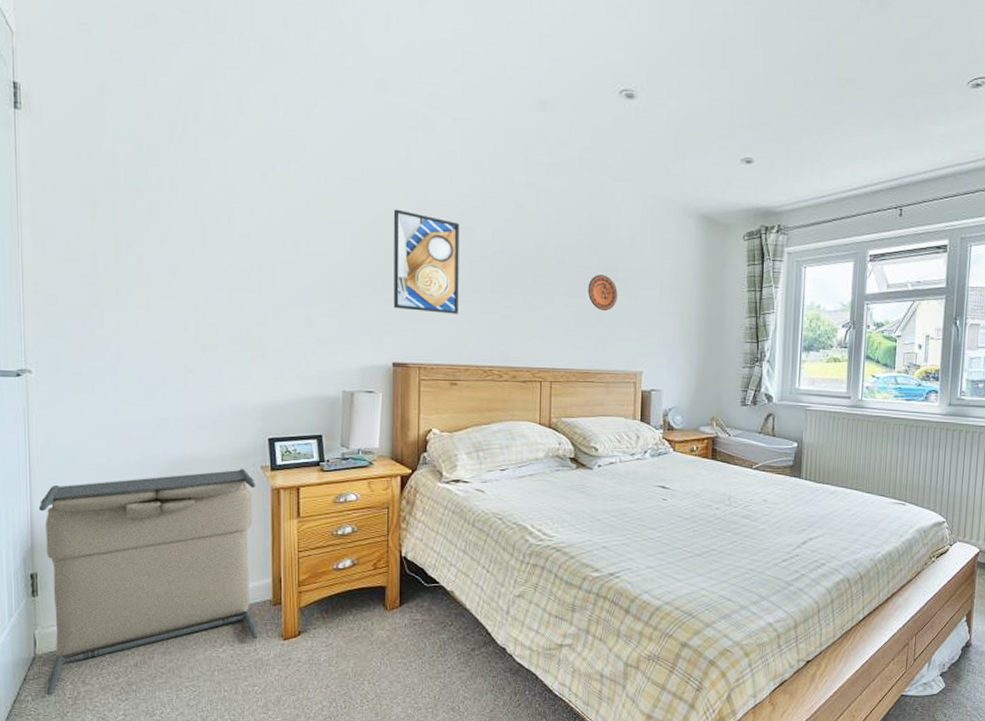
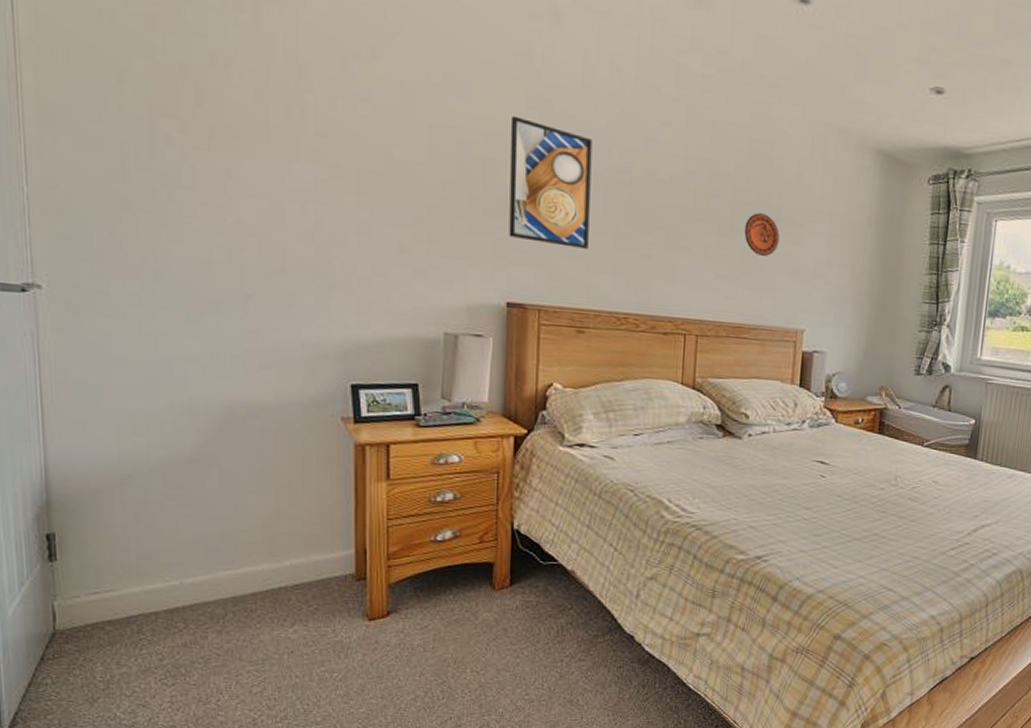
laundry hamper: present [38,469,259,695] -> none [54,419,338,677]

